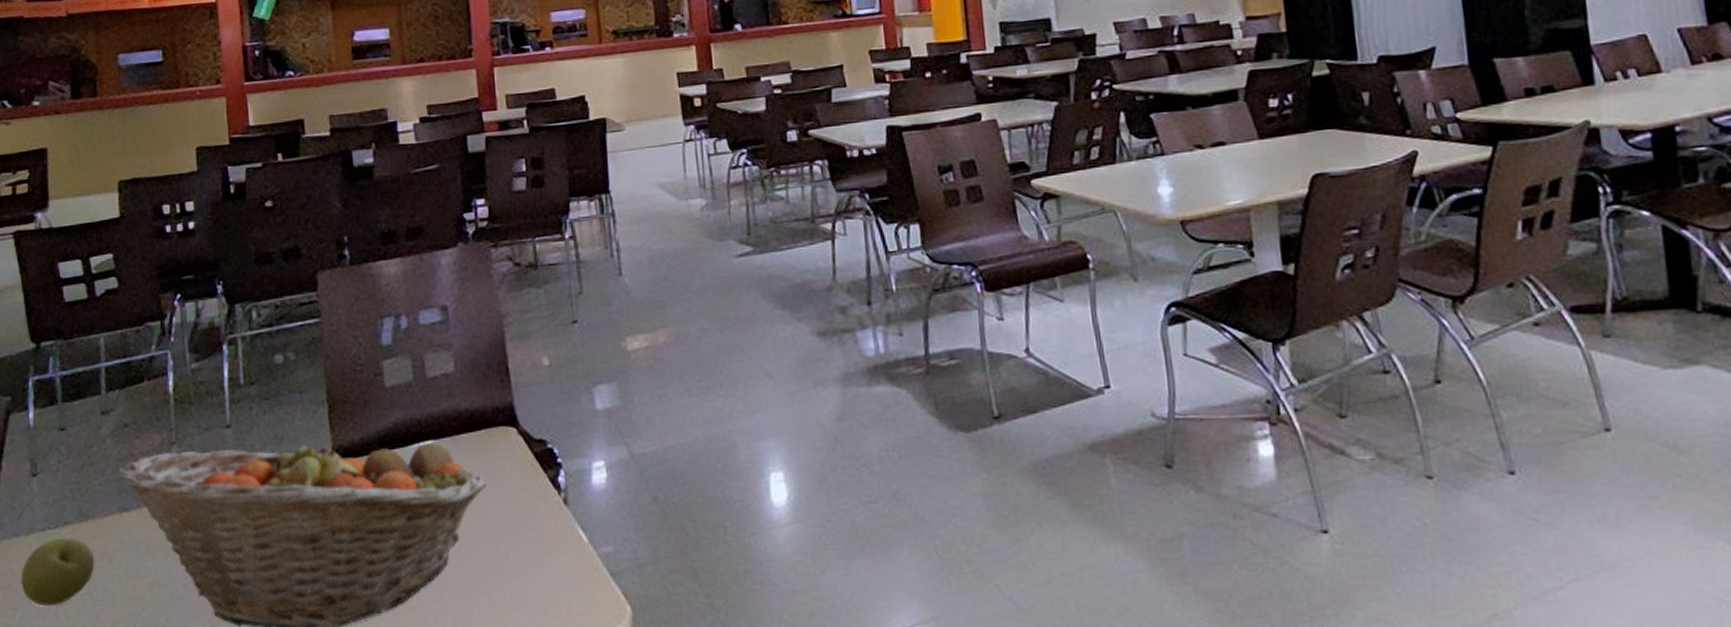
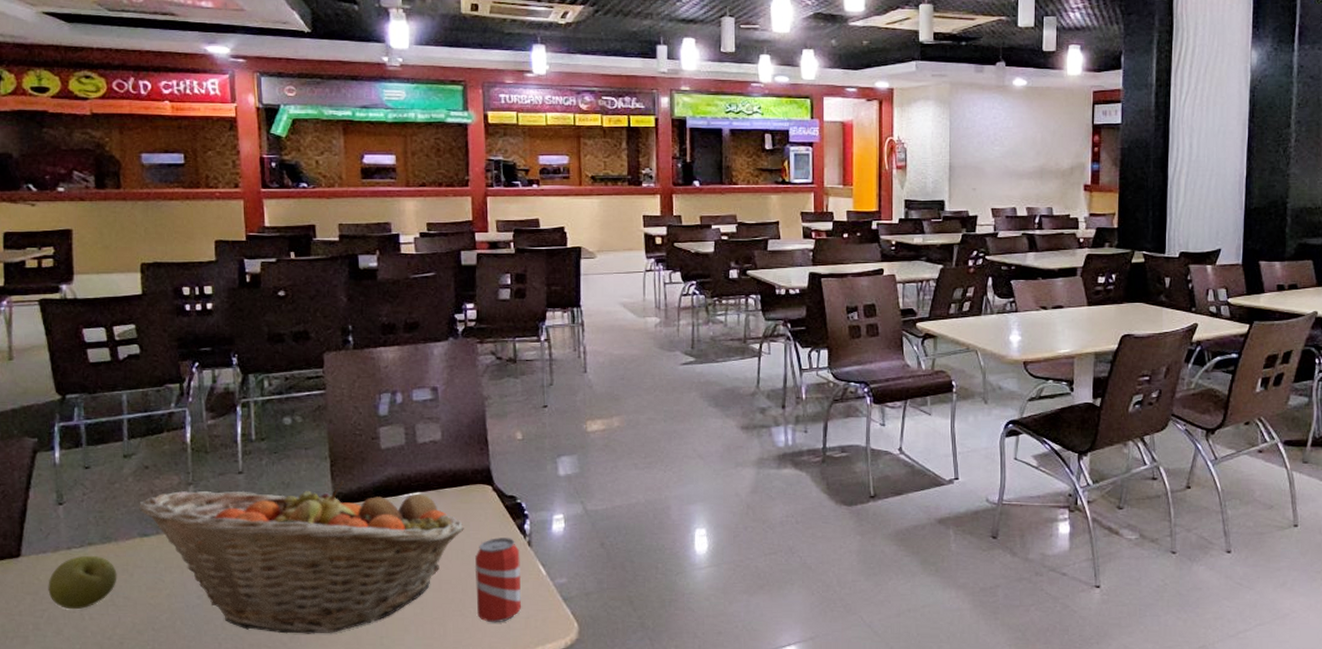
beverage can: none [501,495,561,609] -> present [474,538,522,623]

